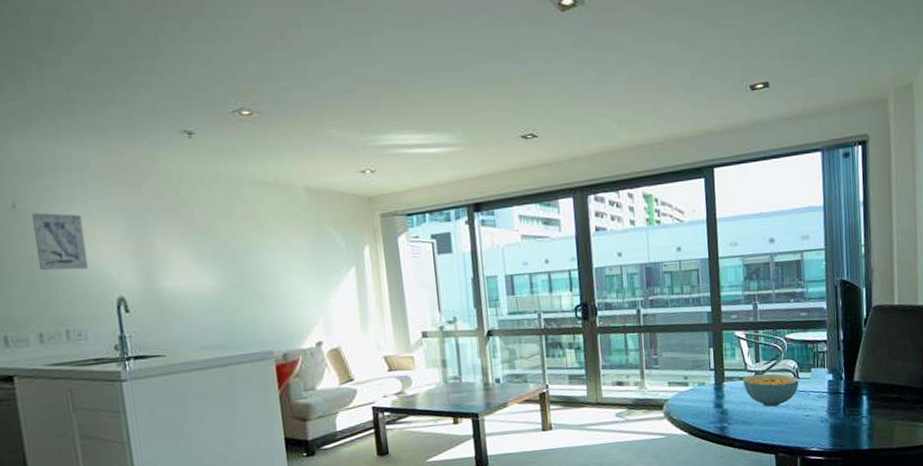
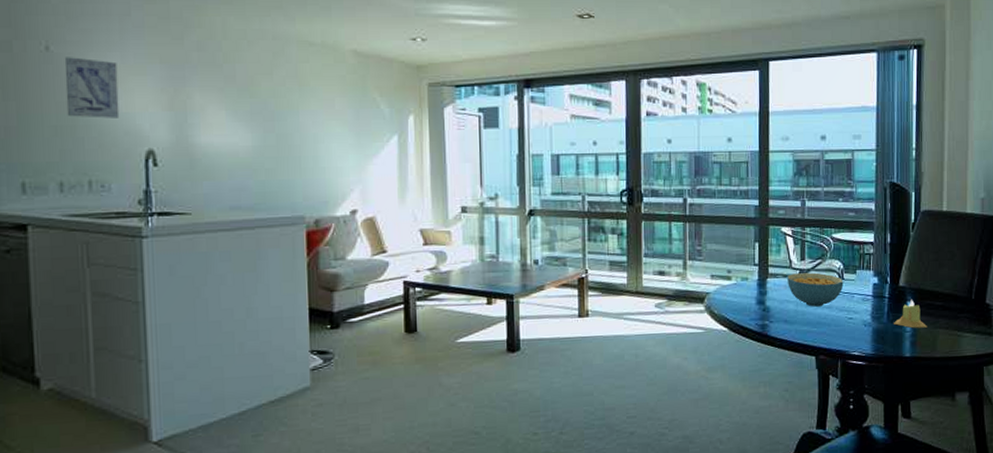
candle: none [850,394,884,422] -> present [894,300,928,329]

